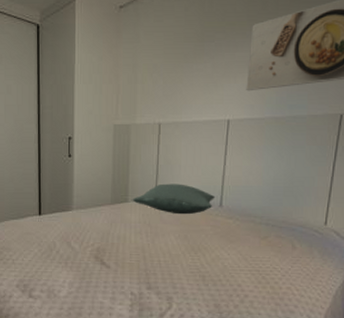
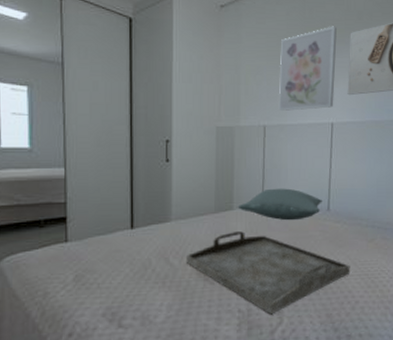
serving tray: none [85,222,241,300] -> present [185,231,350,315]
wall art: none [174,19,237,108] -> present [278,26,337,111]

